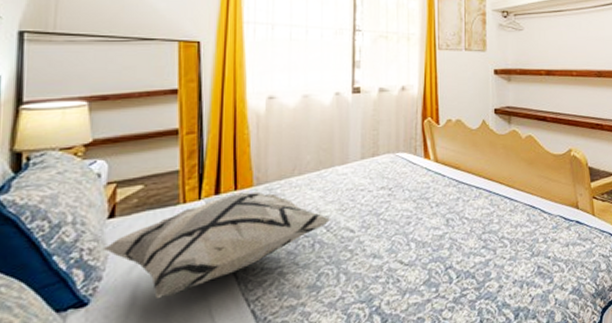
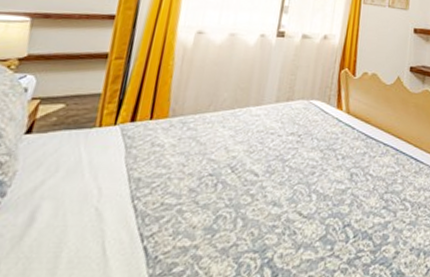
decorative pillow: present [102,192,331,298] -> none [13,122,238,222]

